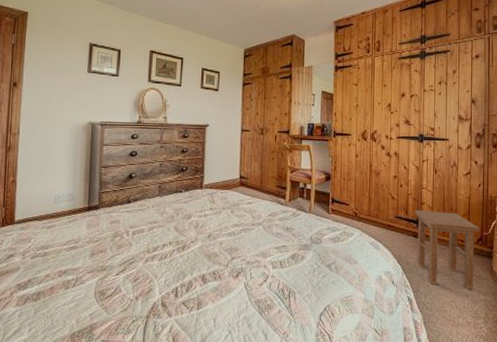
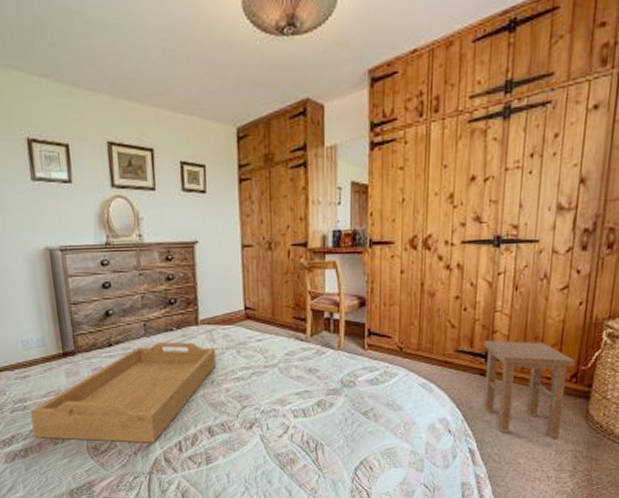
serving tray: none [48,202,215,289] -> present [30,342,217,443]

